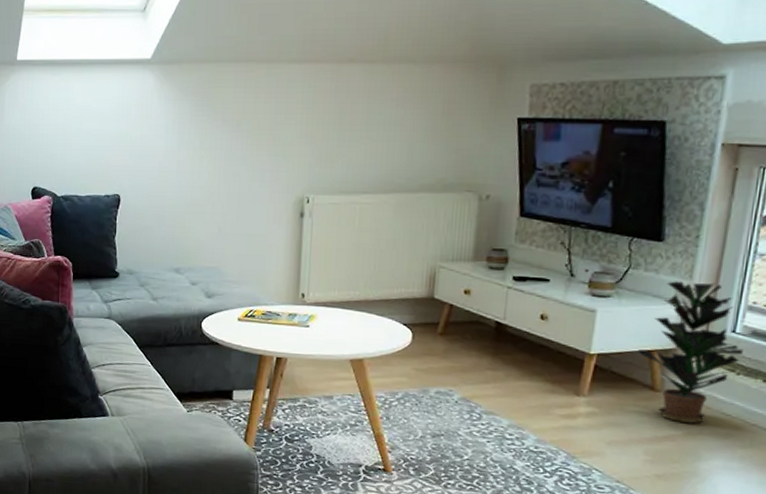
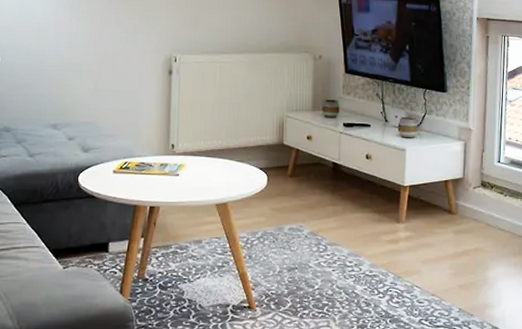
potted plant: present [637,281,743,423] -> none [437,123,507,238]

